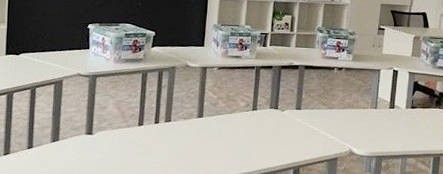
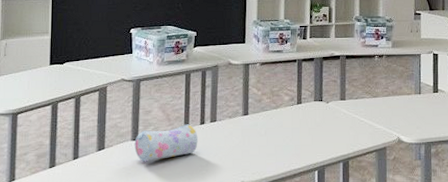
pencil case: none [88,122,152,156] -> present [134,124,198,162]

